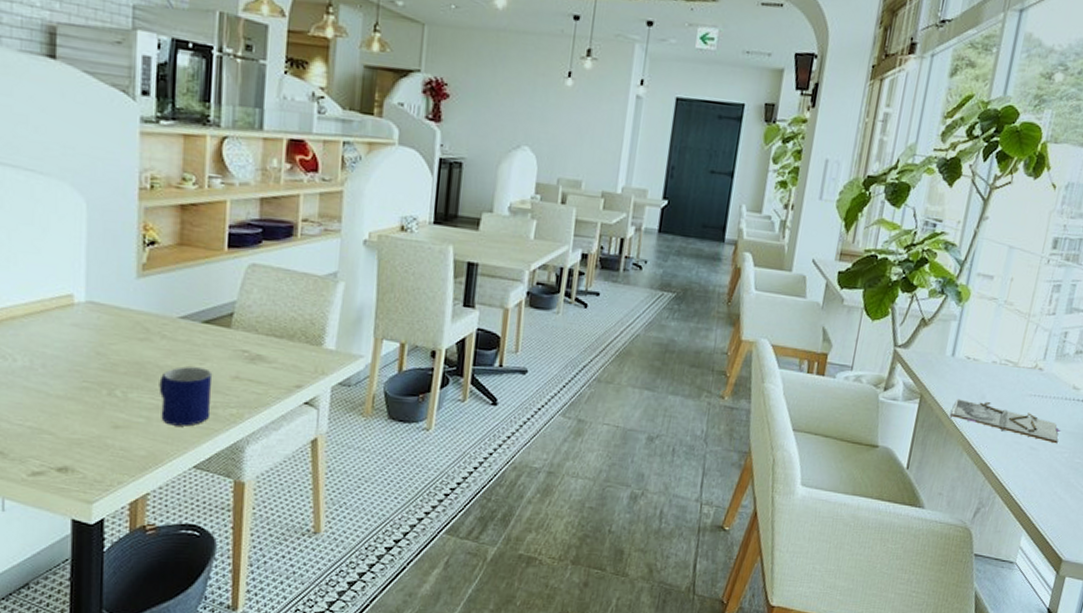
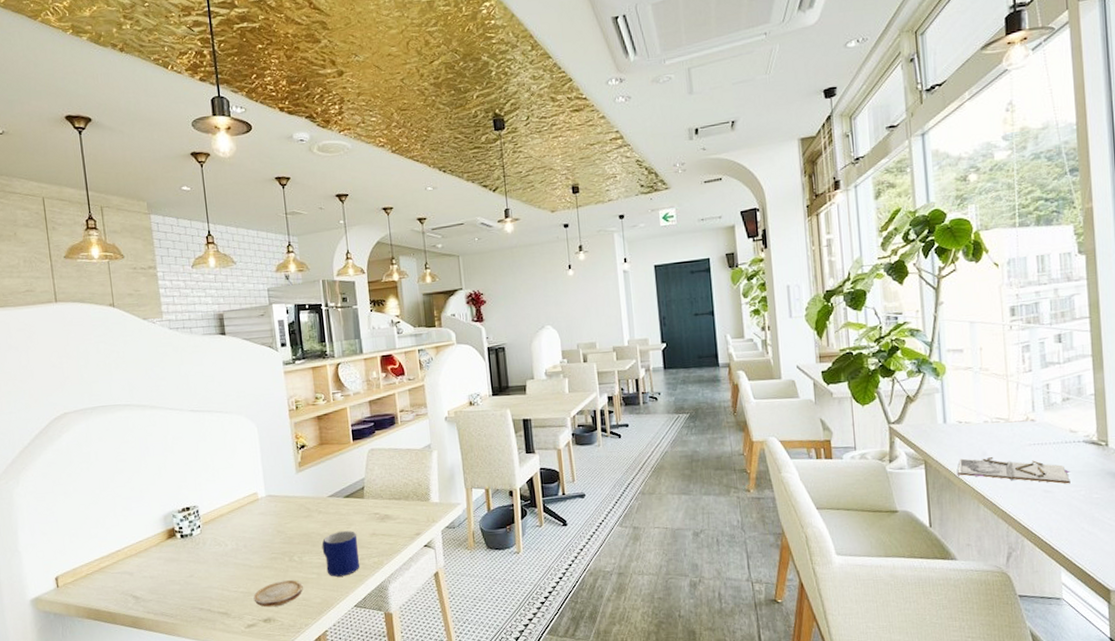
wood slice: none [46,420,123,454] -> present [253,580,303,608]

